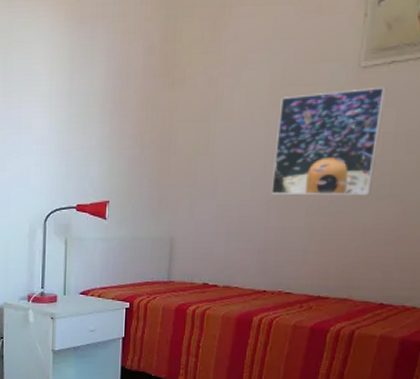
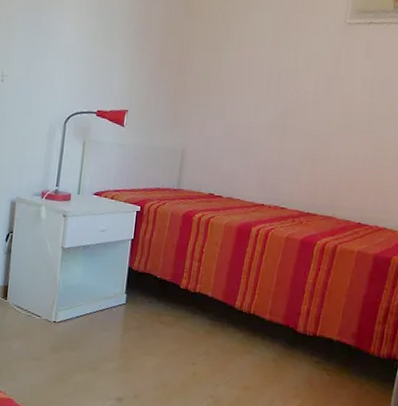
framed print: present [271,86,387,195] -> none [272,39,366,129]

